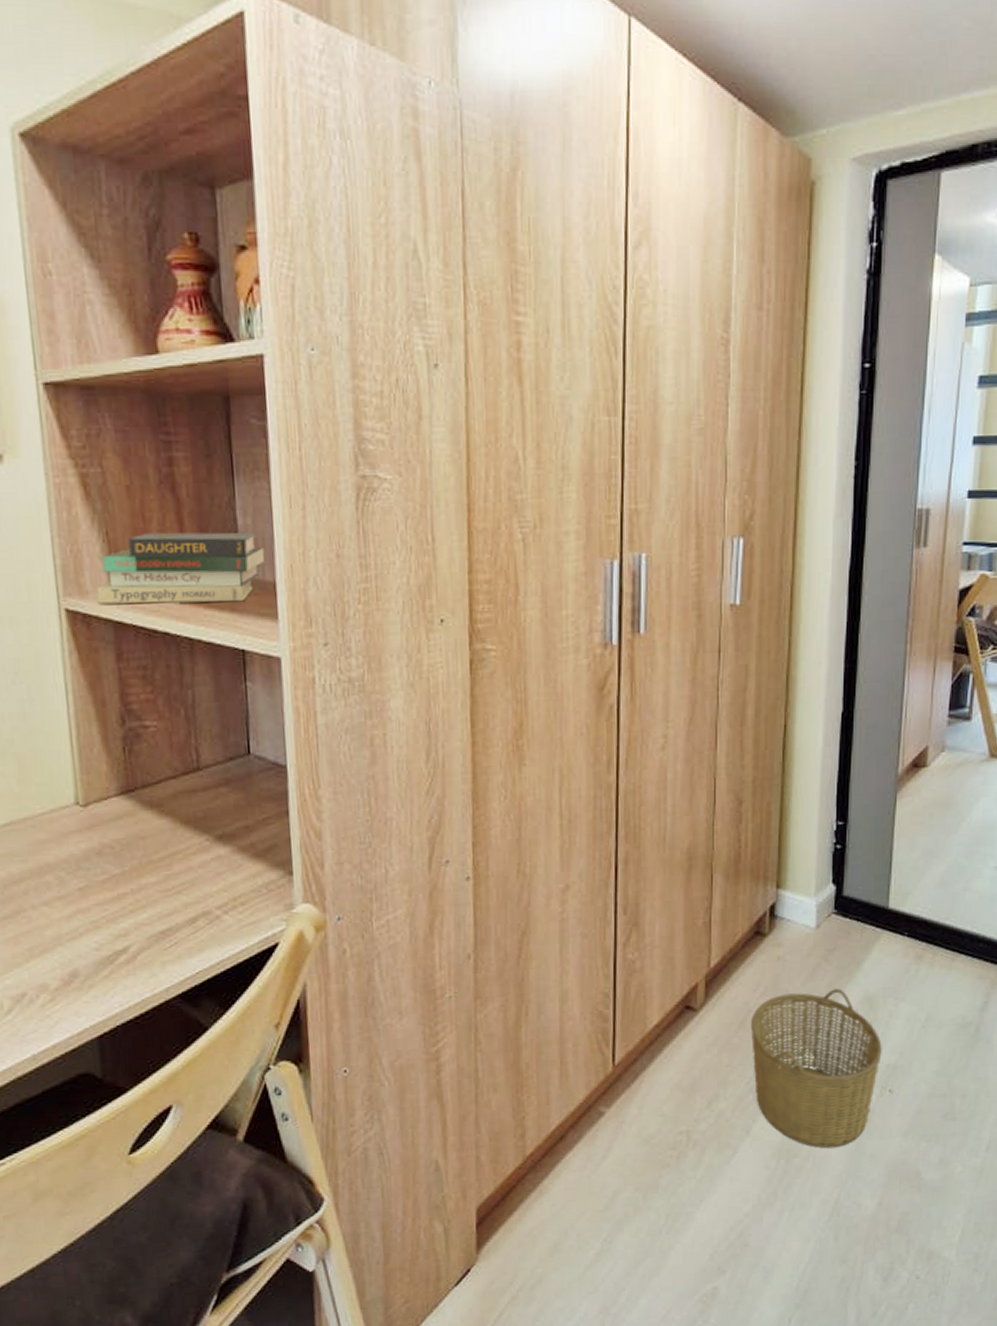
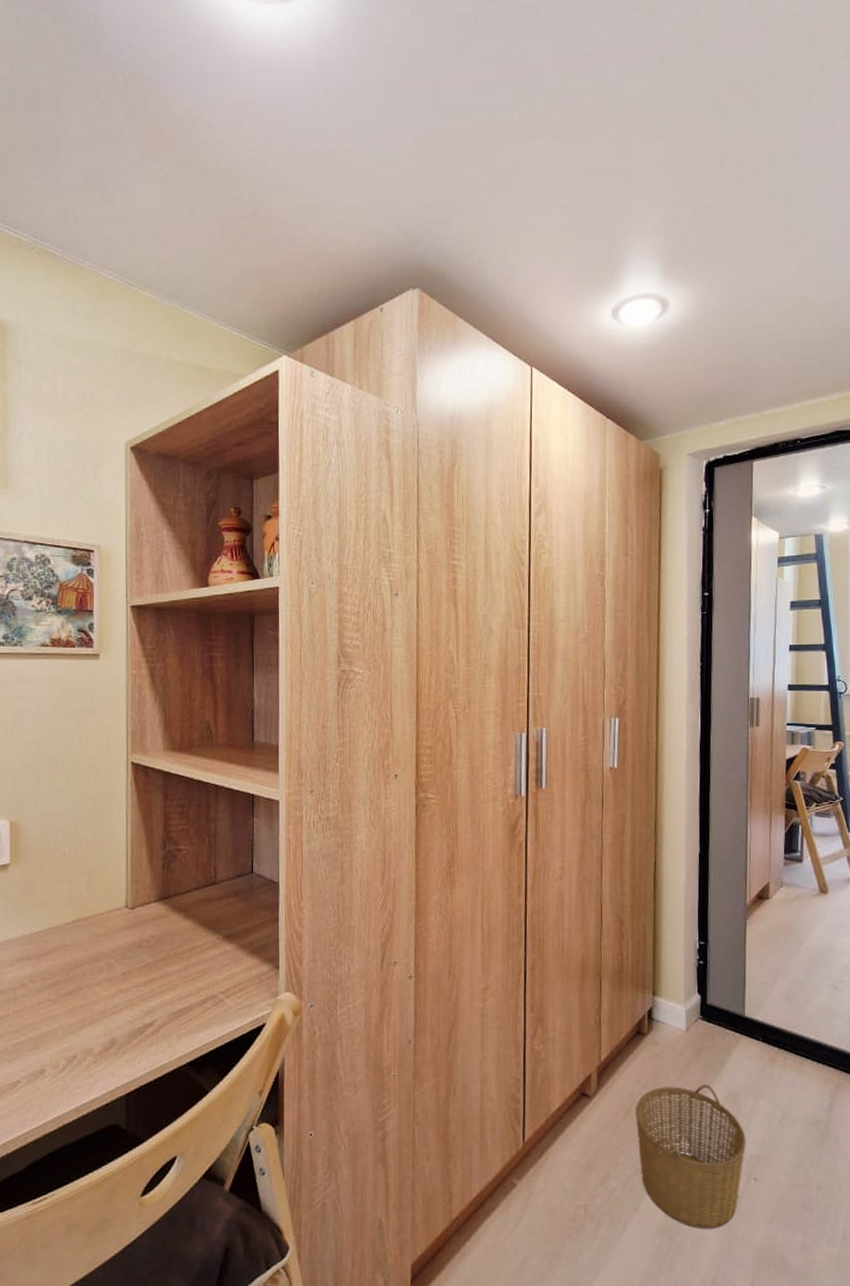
books: present [97,532,265,604] -> none [154,708,272,760]

